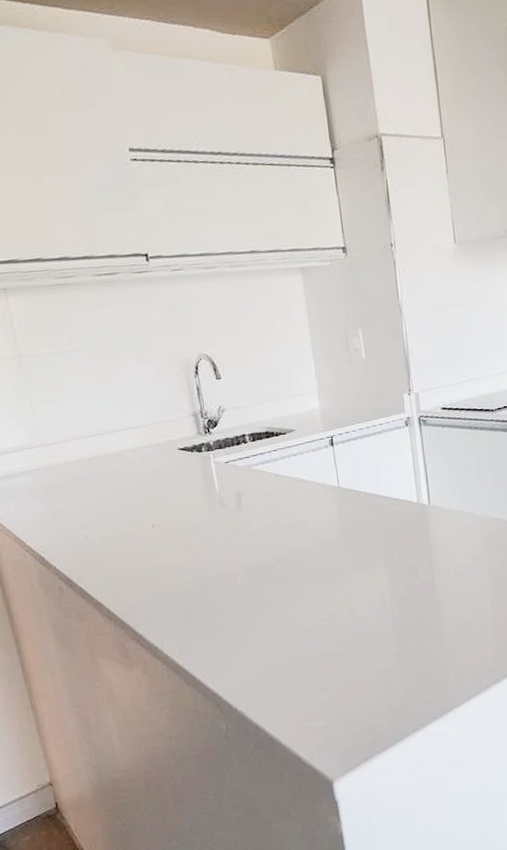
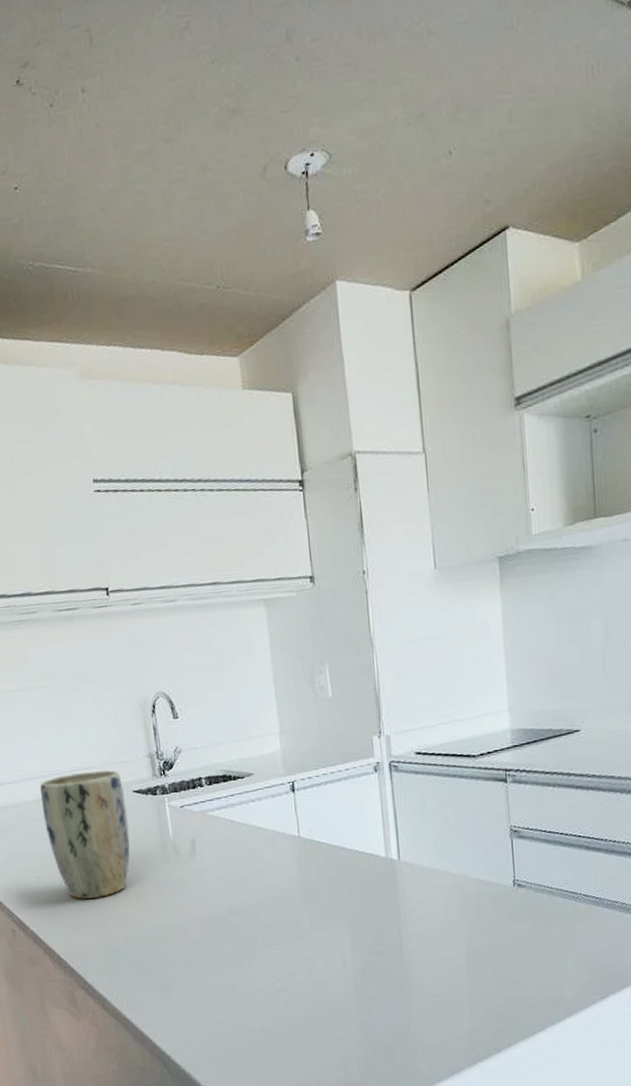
plant pot: none [83,429,178,555] -> present [39,770,130,900]

